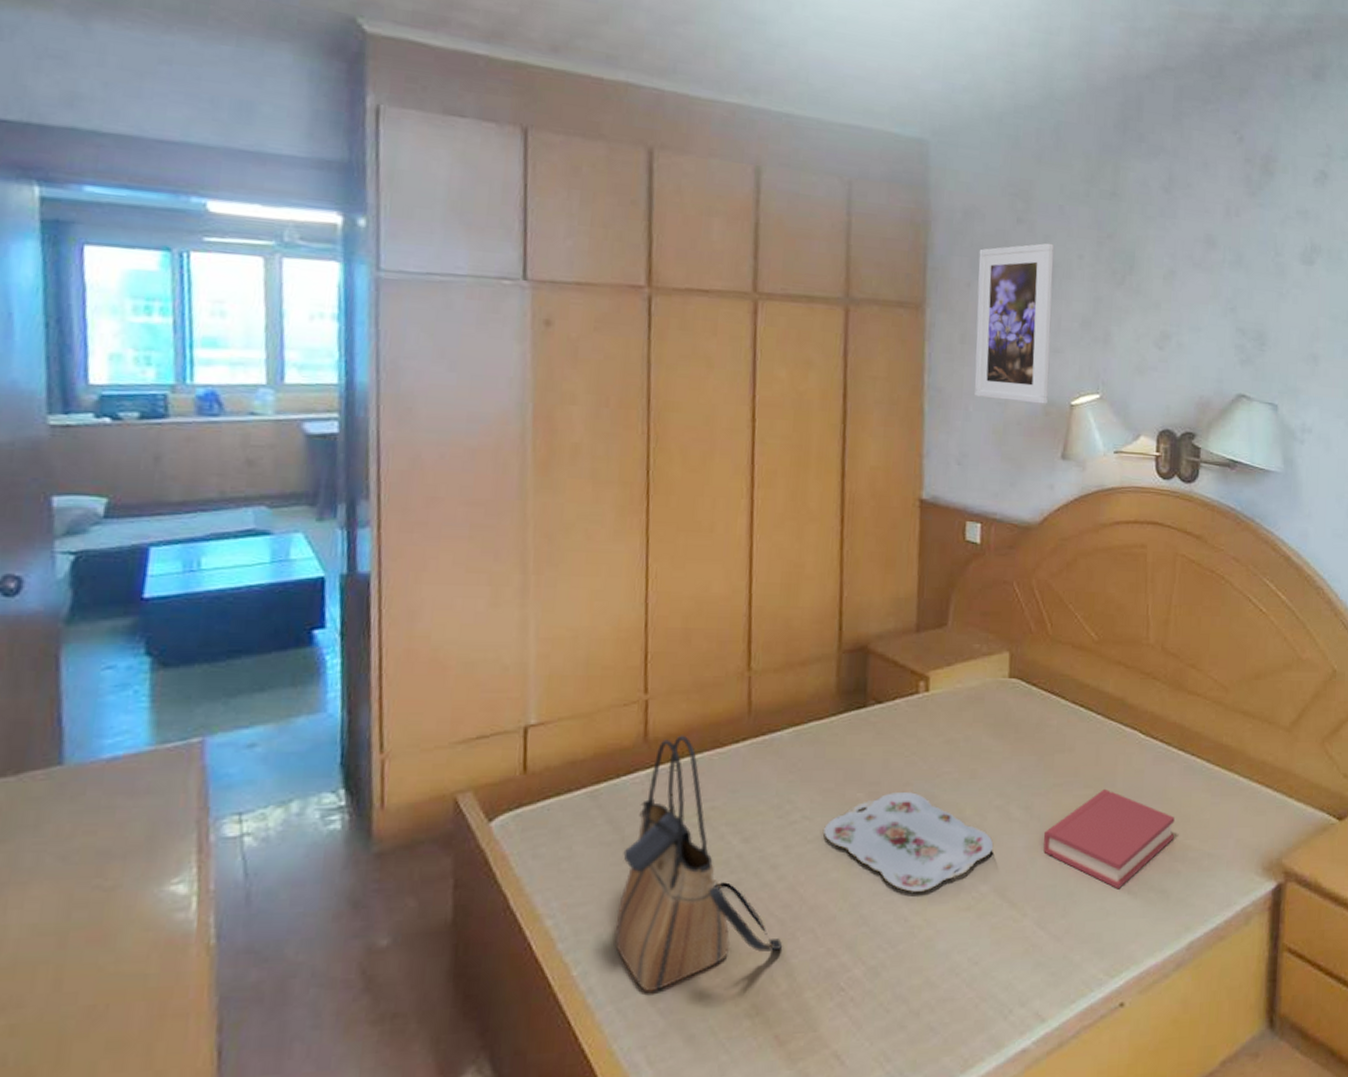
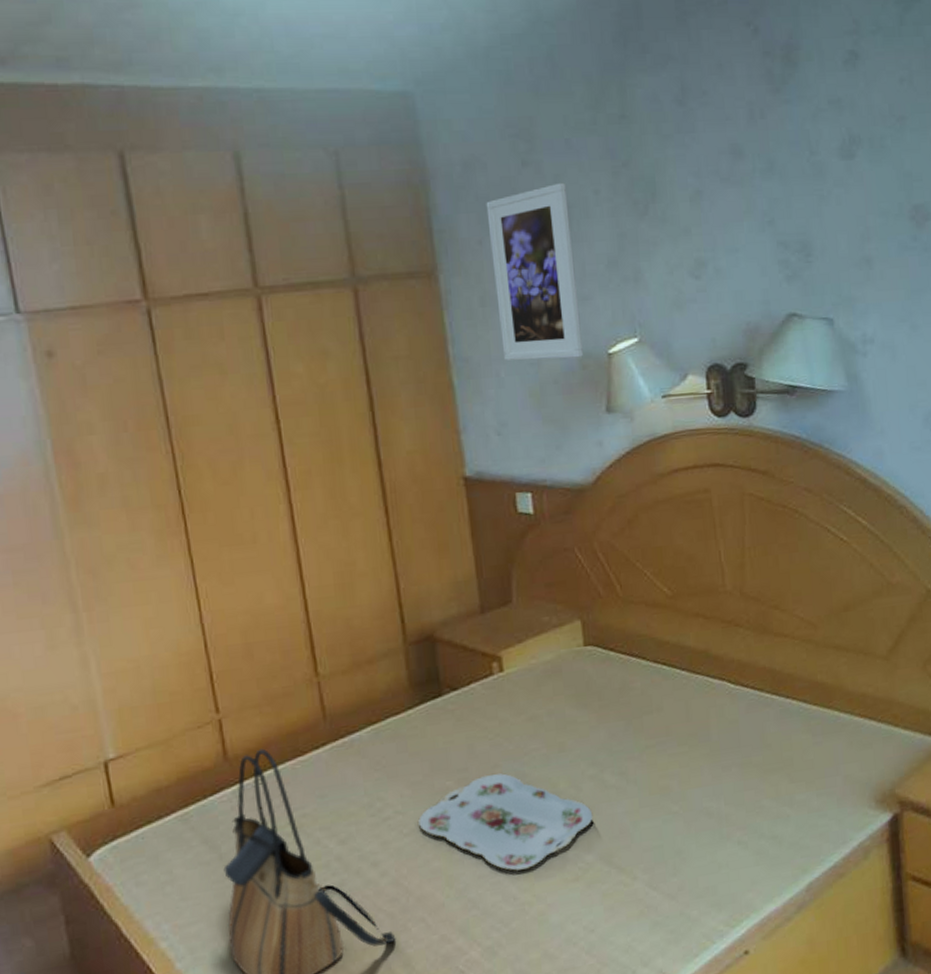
hardback book: present [1043,788,1175,890] -> none [642,743,778,841]

